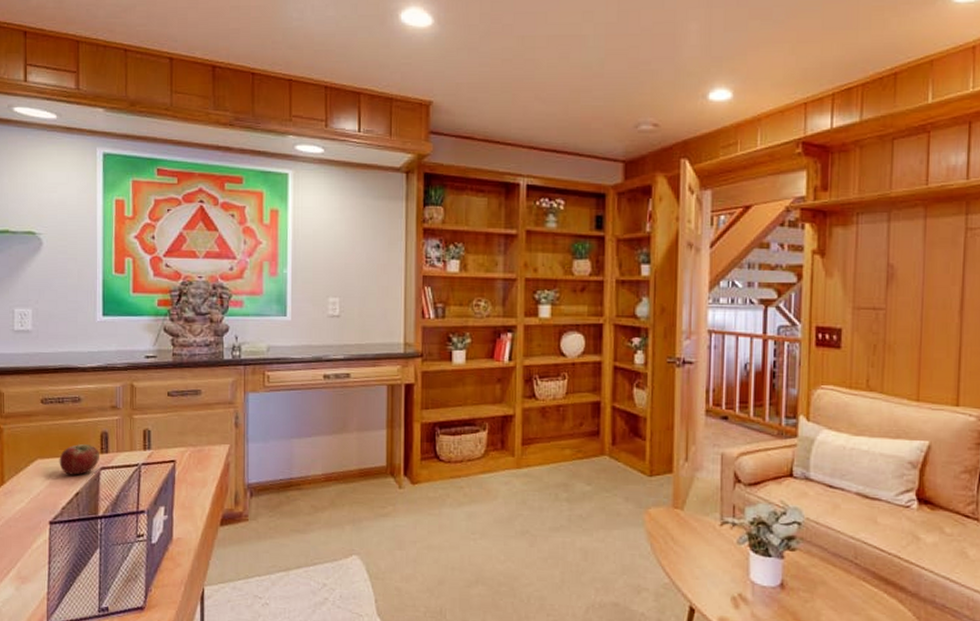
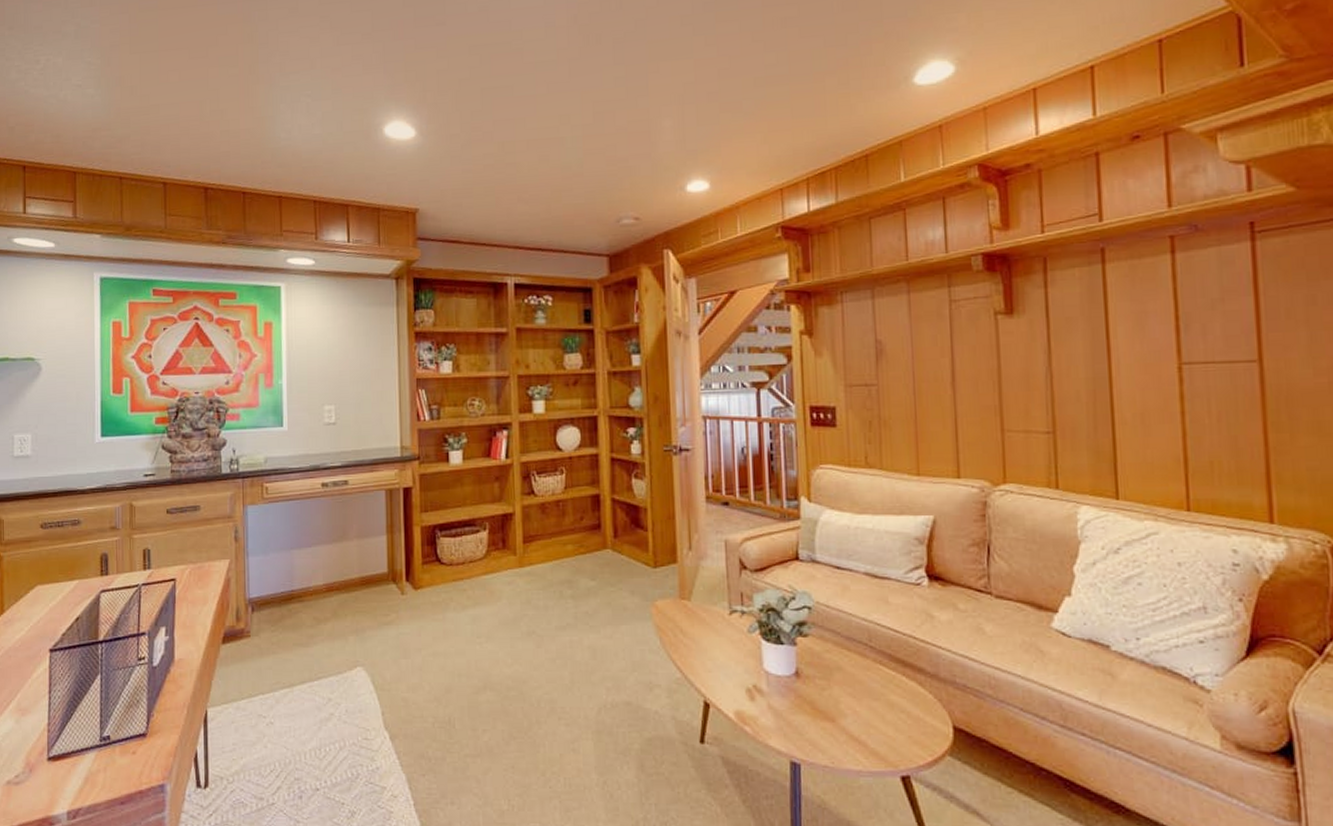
apple: present [59,443,100,475] -> none [59,566,100,600]

